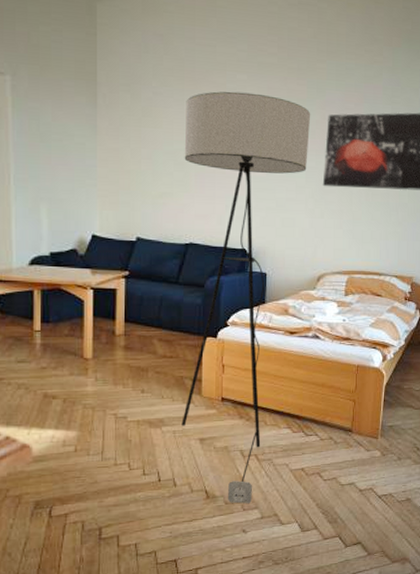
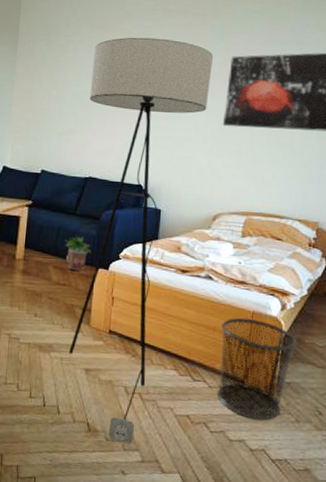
potted plant: none [169,305,198,342] -> present [65,235,91,271]
waste bin: none [328,371,397,463] -> present [217,317,298,421]

